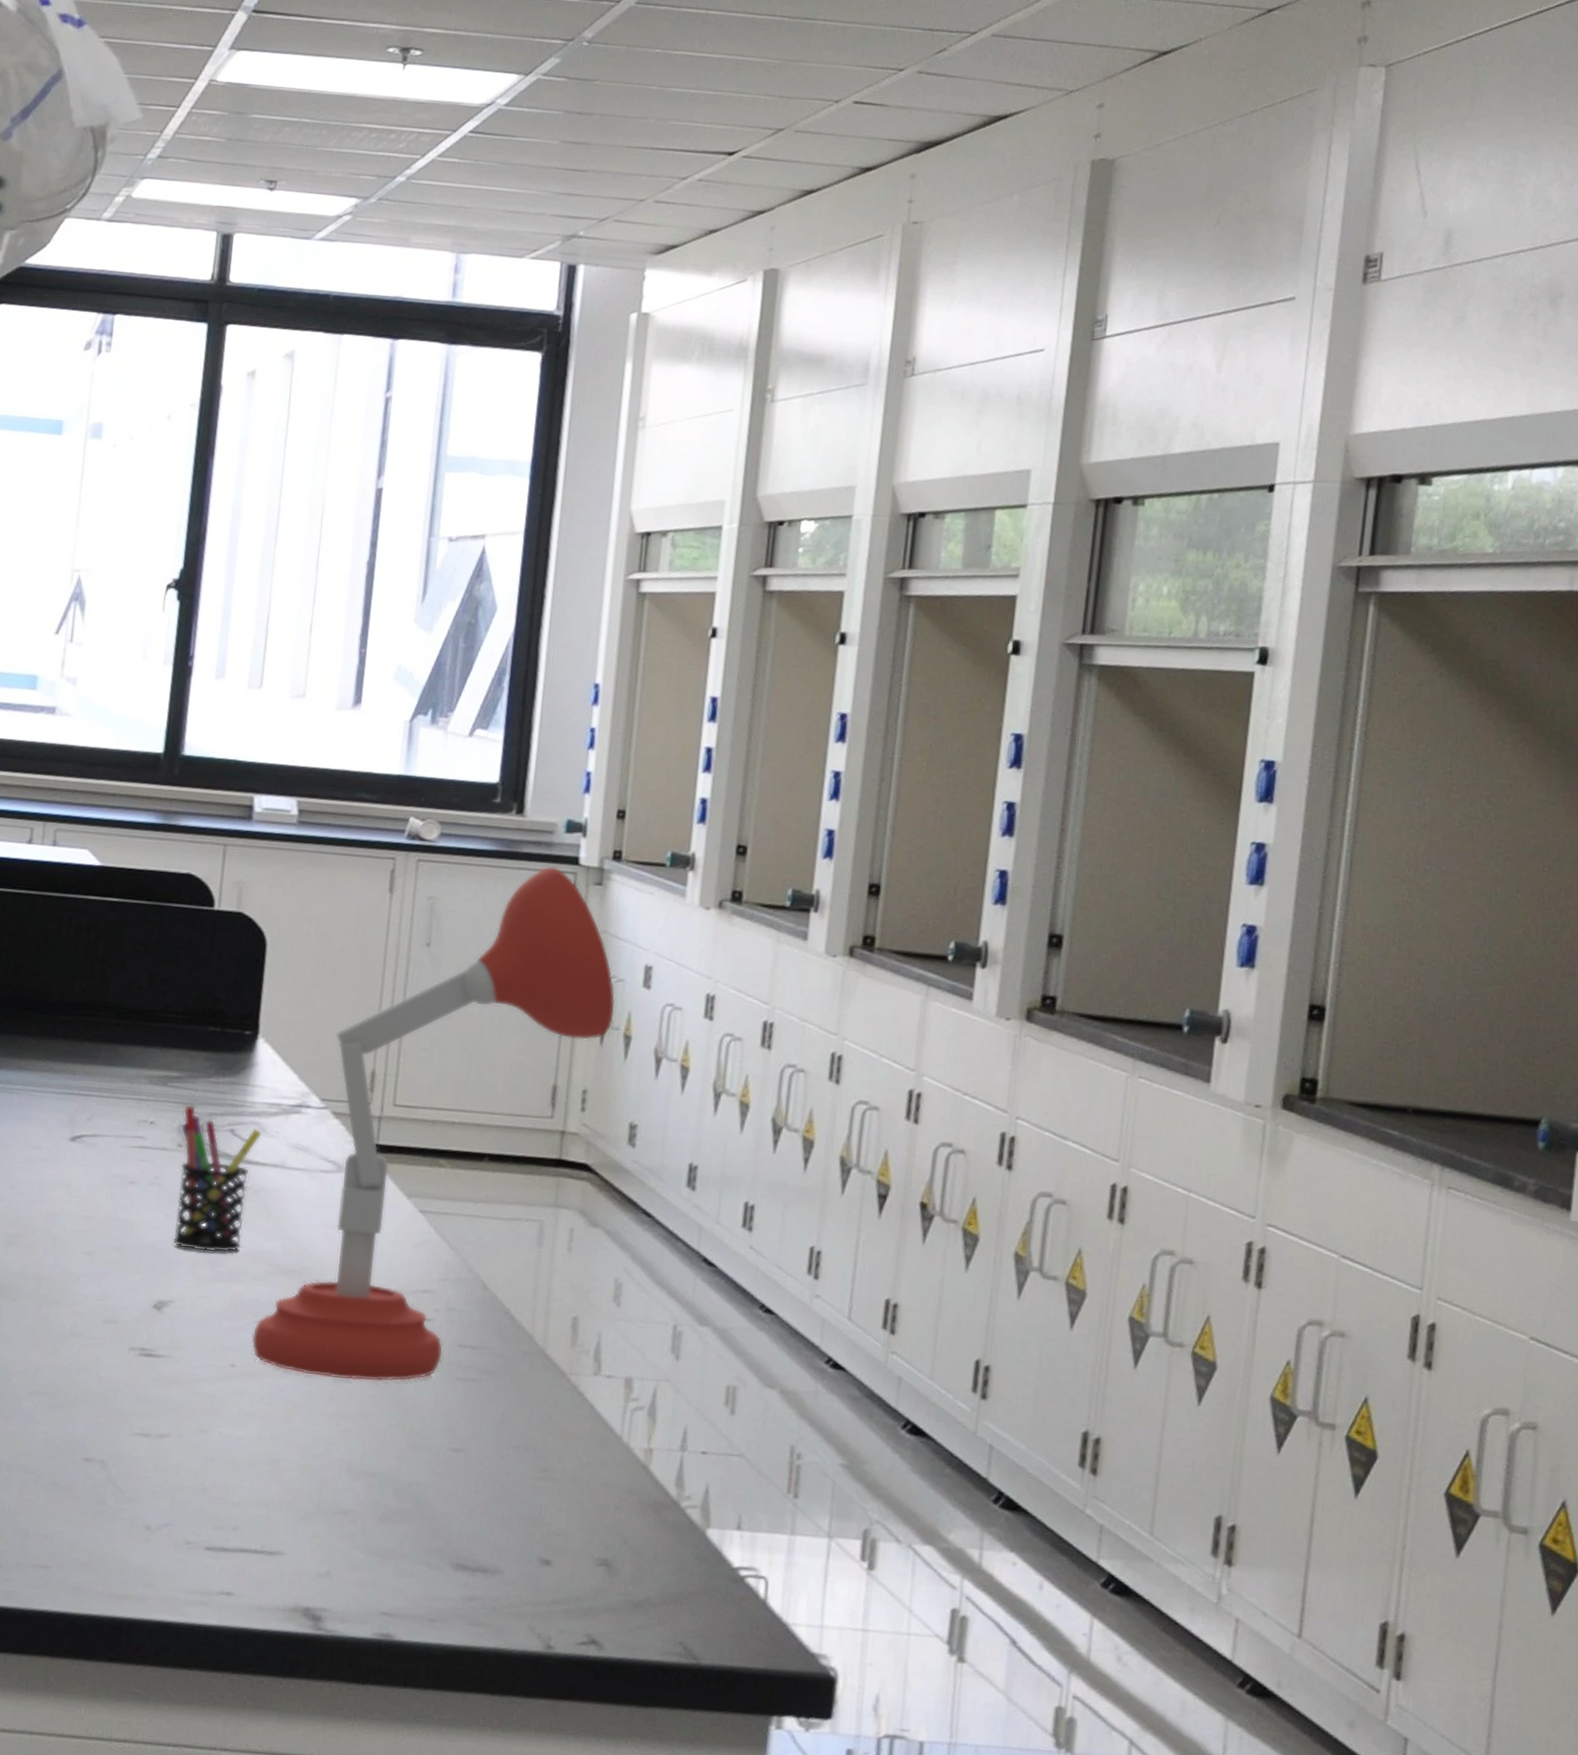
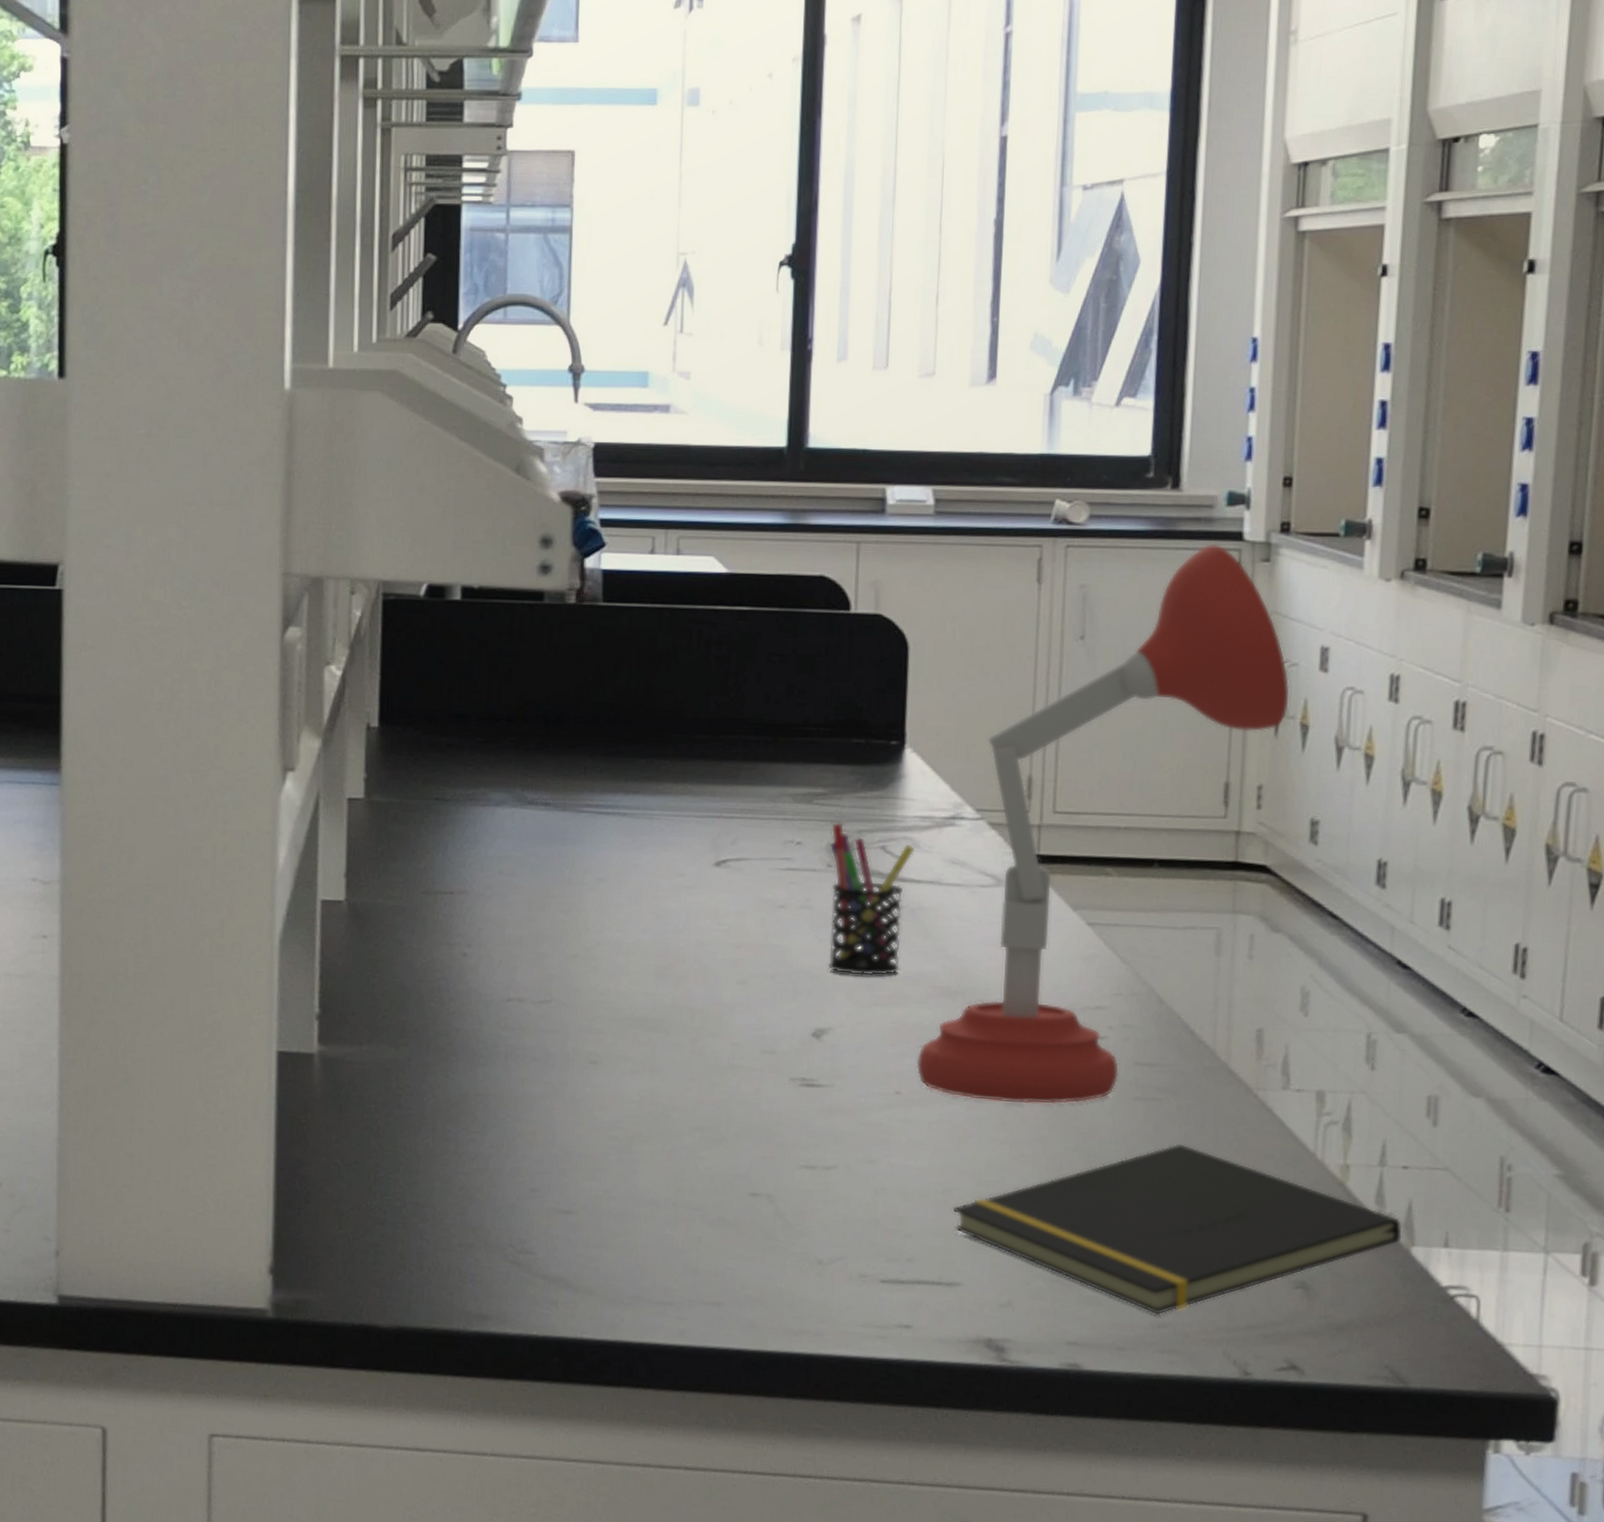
notepad: none [279,1423,700,1589] -> present [953,1143,1403,1316]

